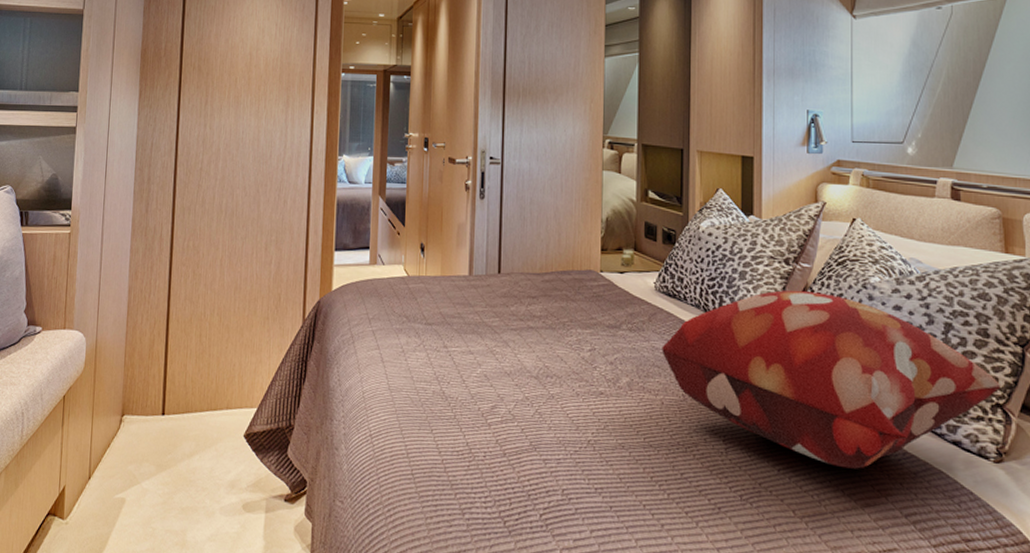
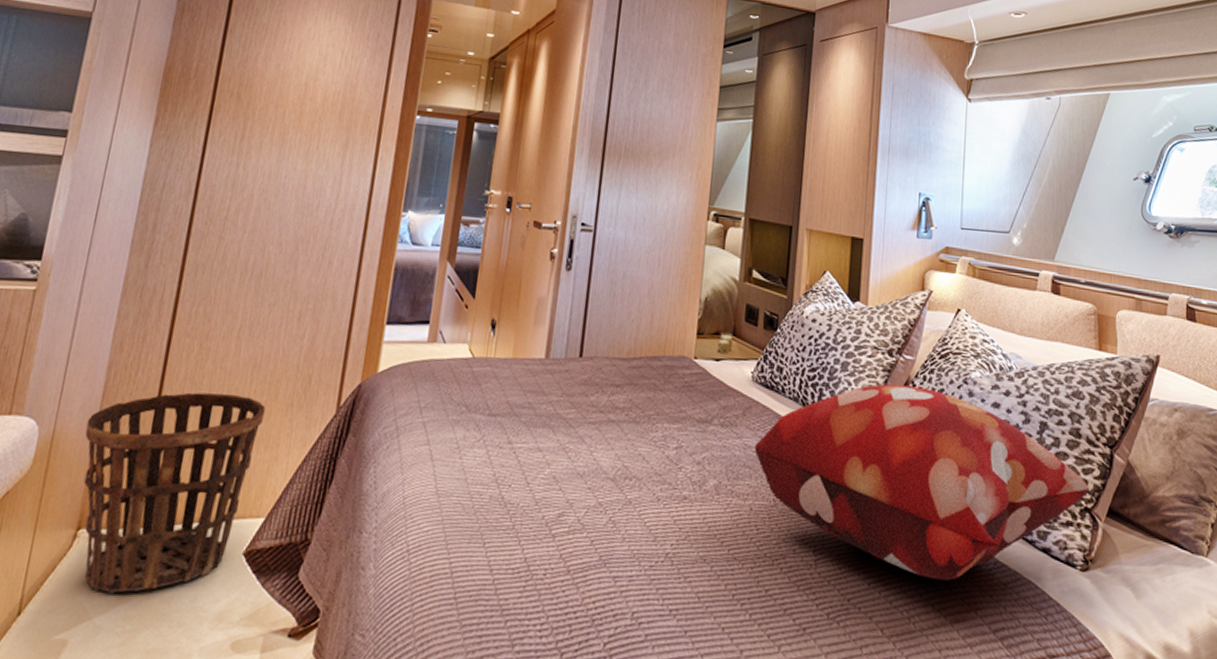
basket: none [118,310,248,464] -> present [83,392,266,593]

